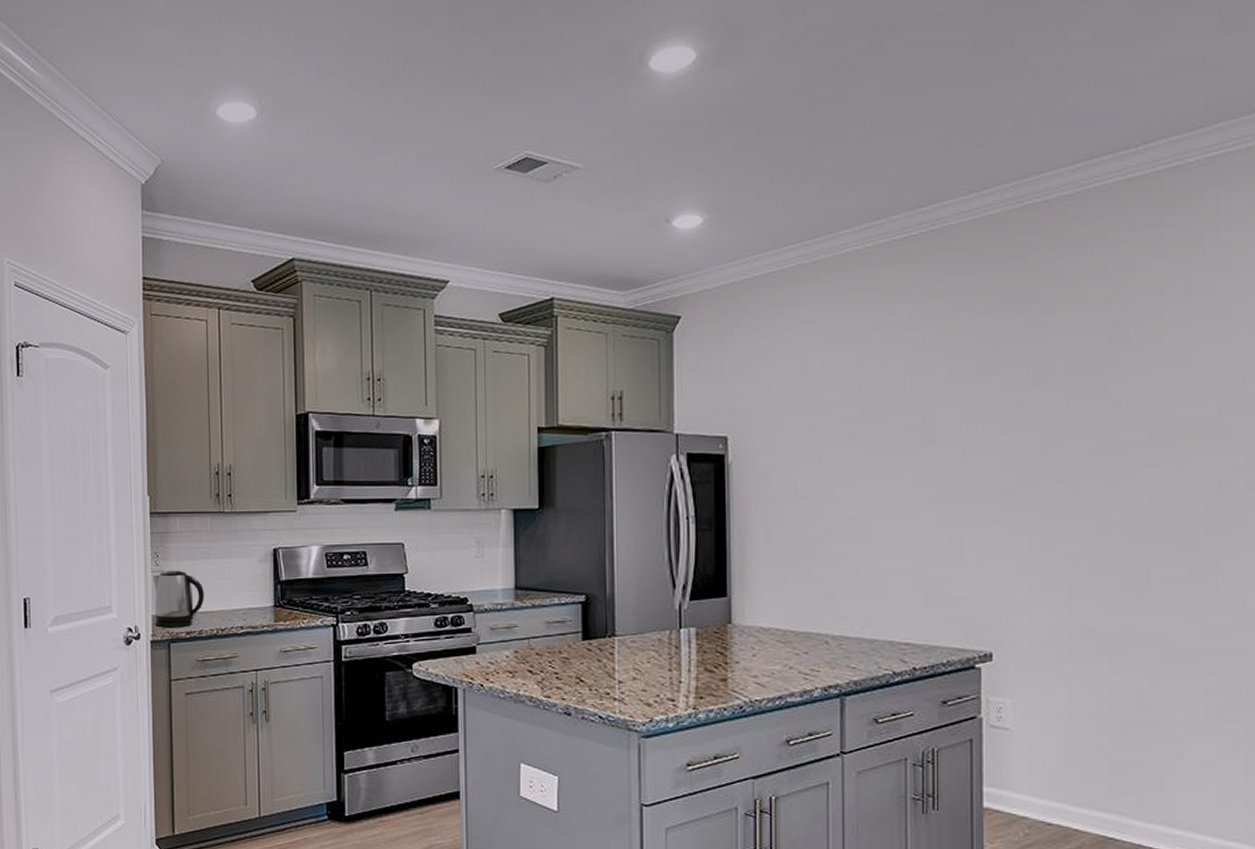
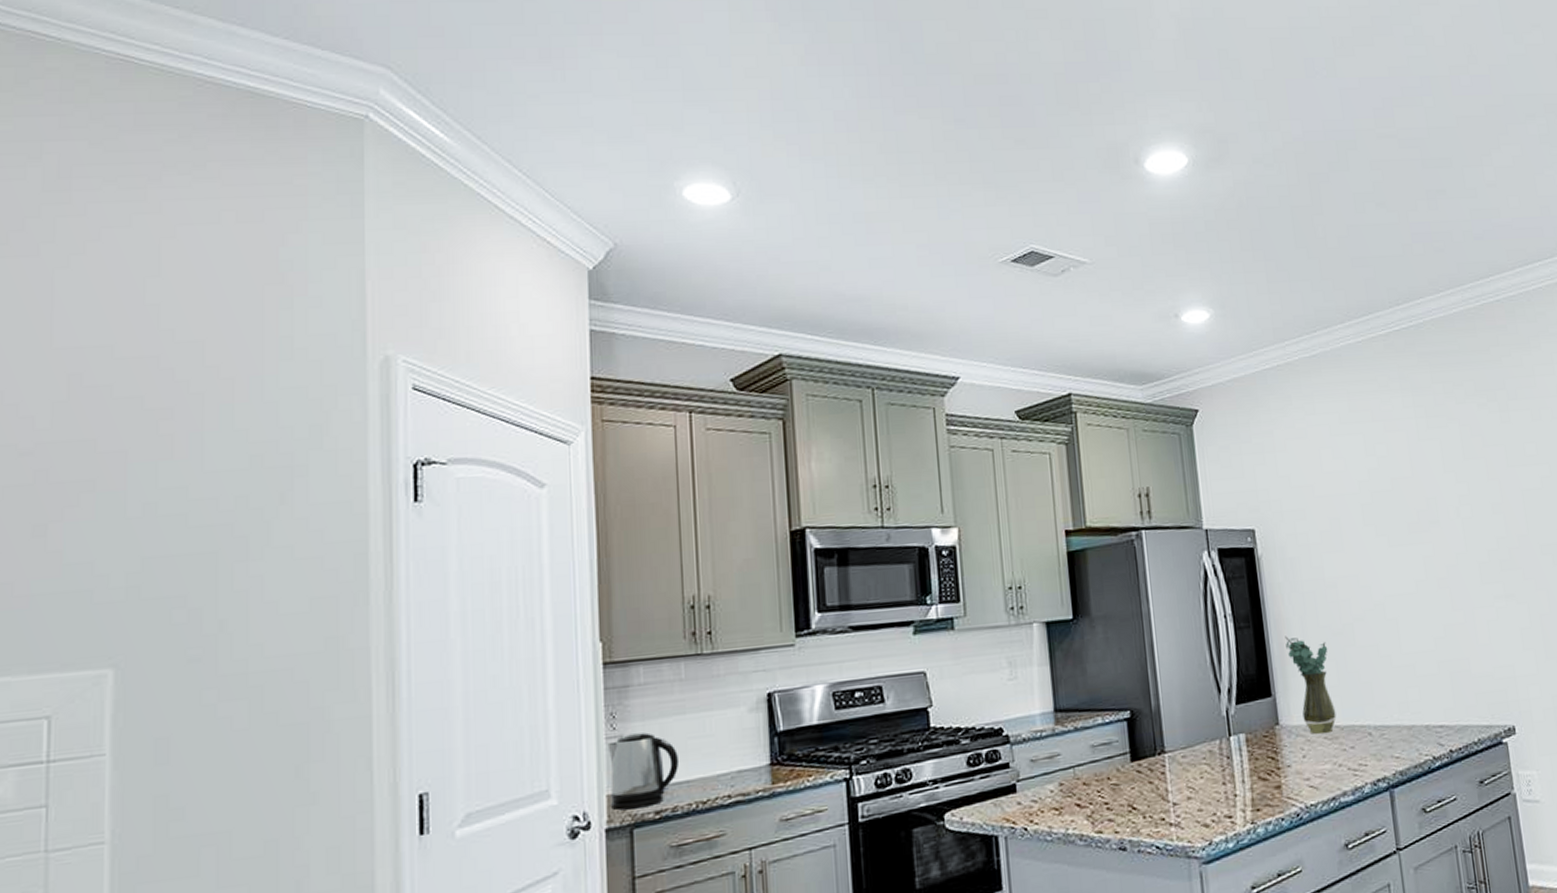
vase: none [747,541,793,637] -> present [1285,636,1337,735]

